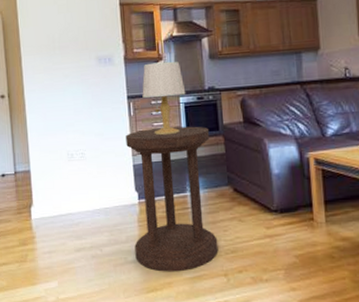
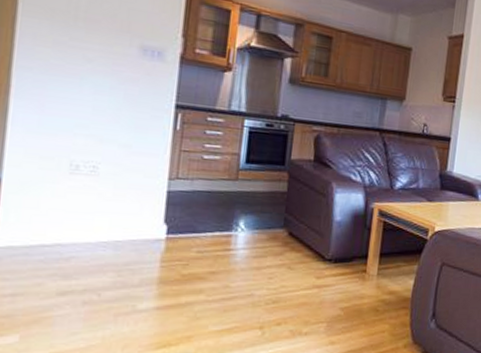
side table: present [126,126,219,272] -> none [148,150,274,324]
table lamp: present [142,61,186,135] -> none [196,70,254,161]

